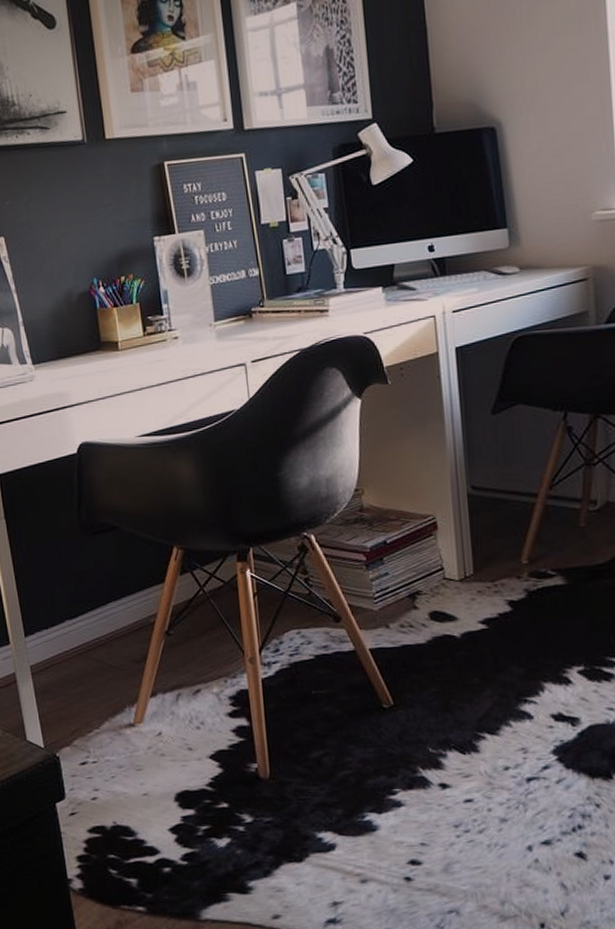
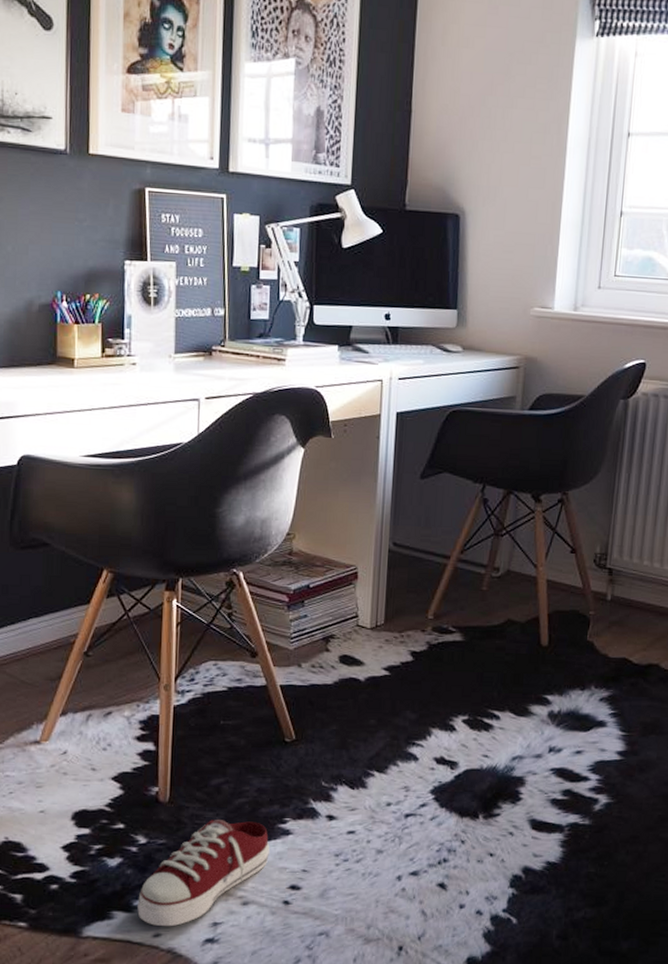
shoe: none [252,794,383,908] -> present [137,820,270,927]

